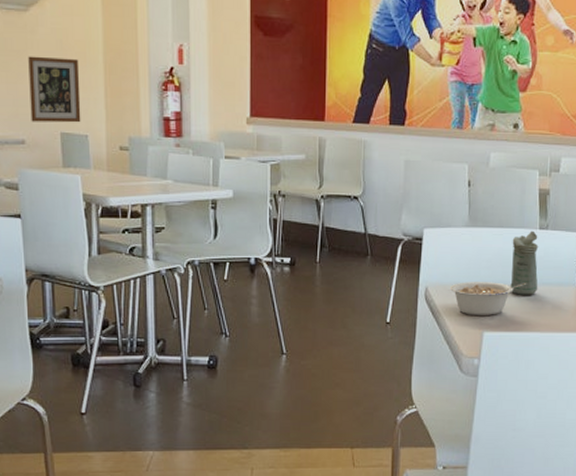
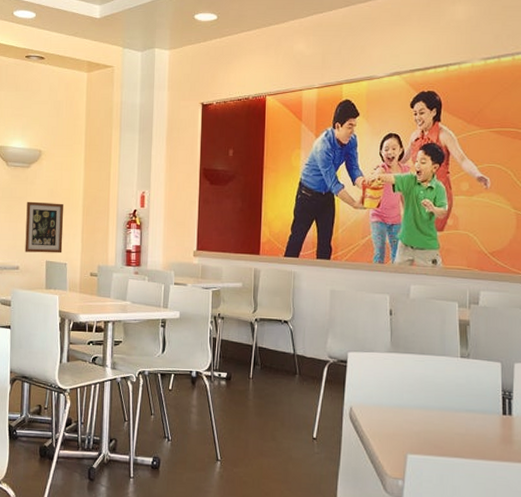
legume: present [450,282,527,315] -> none [374,404,450,438]
crushed soda can: present [510,230,539,295] -> none [433,358,462,421]

